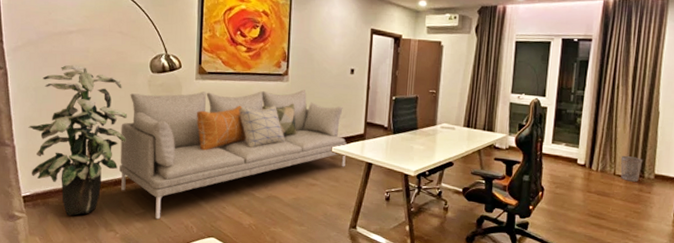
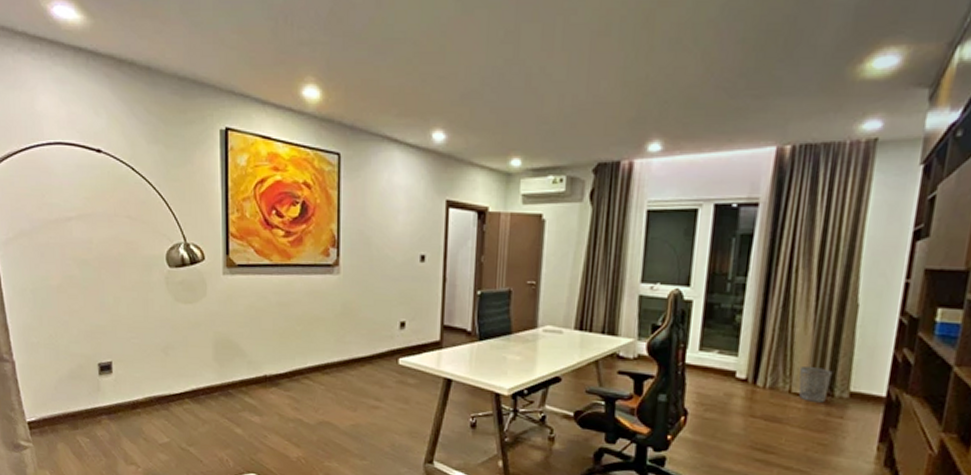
indoor plant: present [28,64,127,216] -> none [28,259,143,446]
sofa: present [119,89,347,220] -> none [136,284,418,451]

